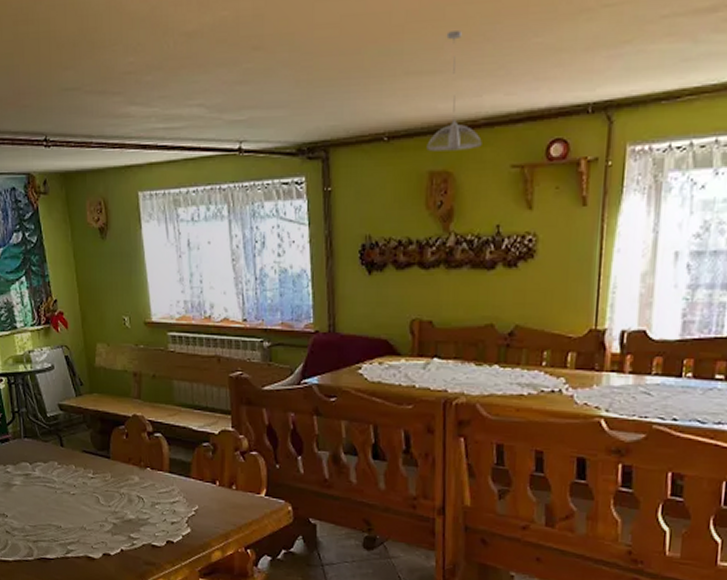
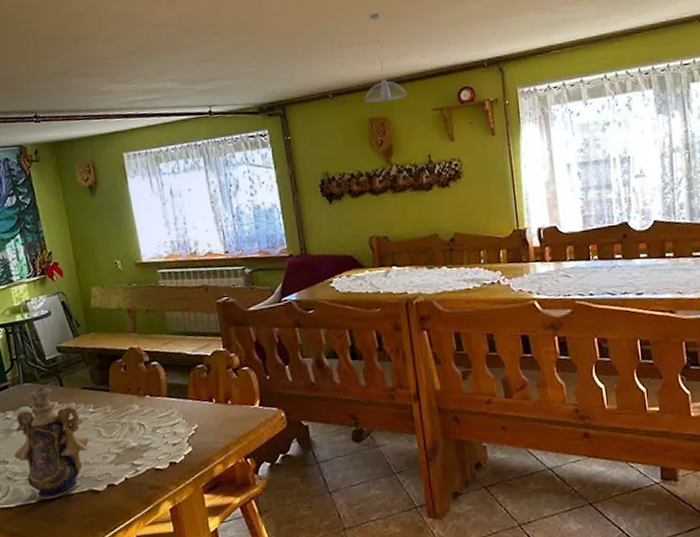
decorative vase: none [13,445,87,559] -> present [14,387,89,500]

